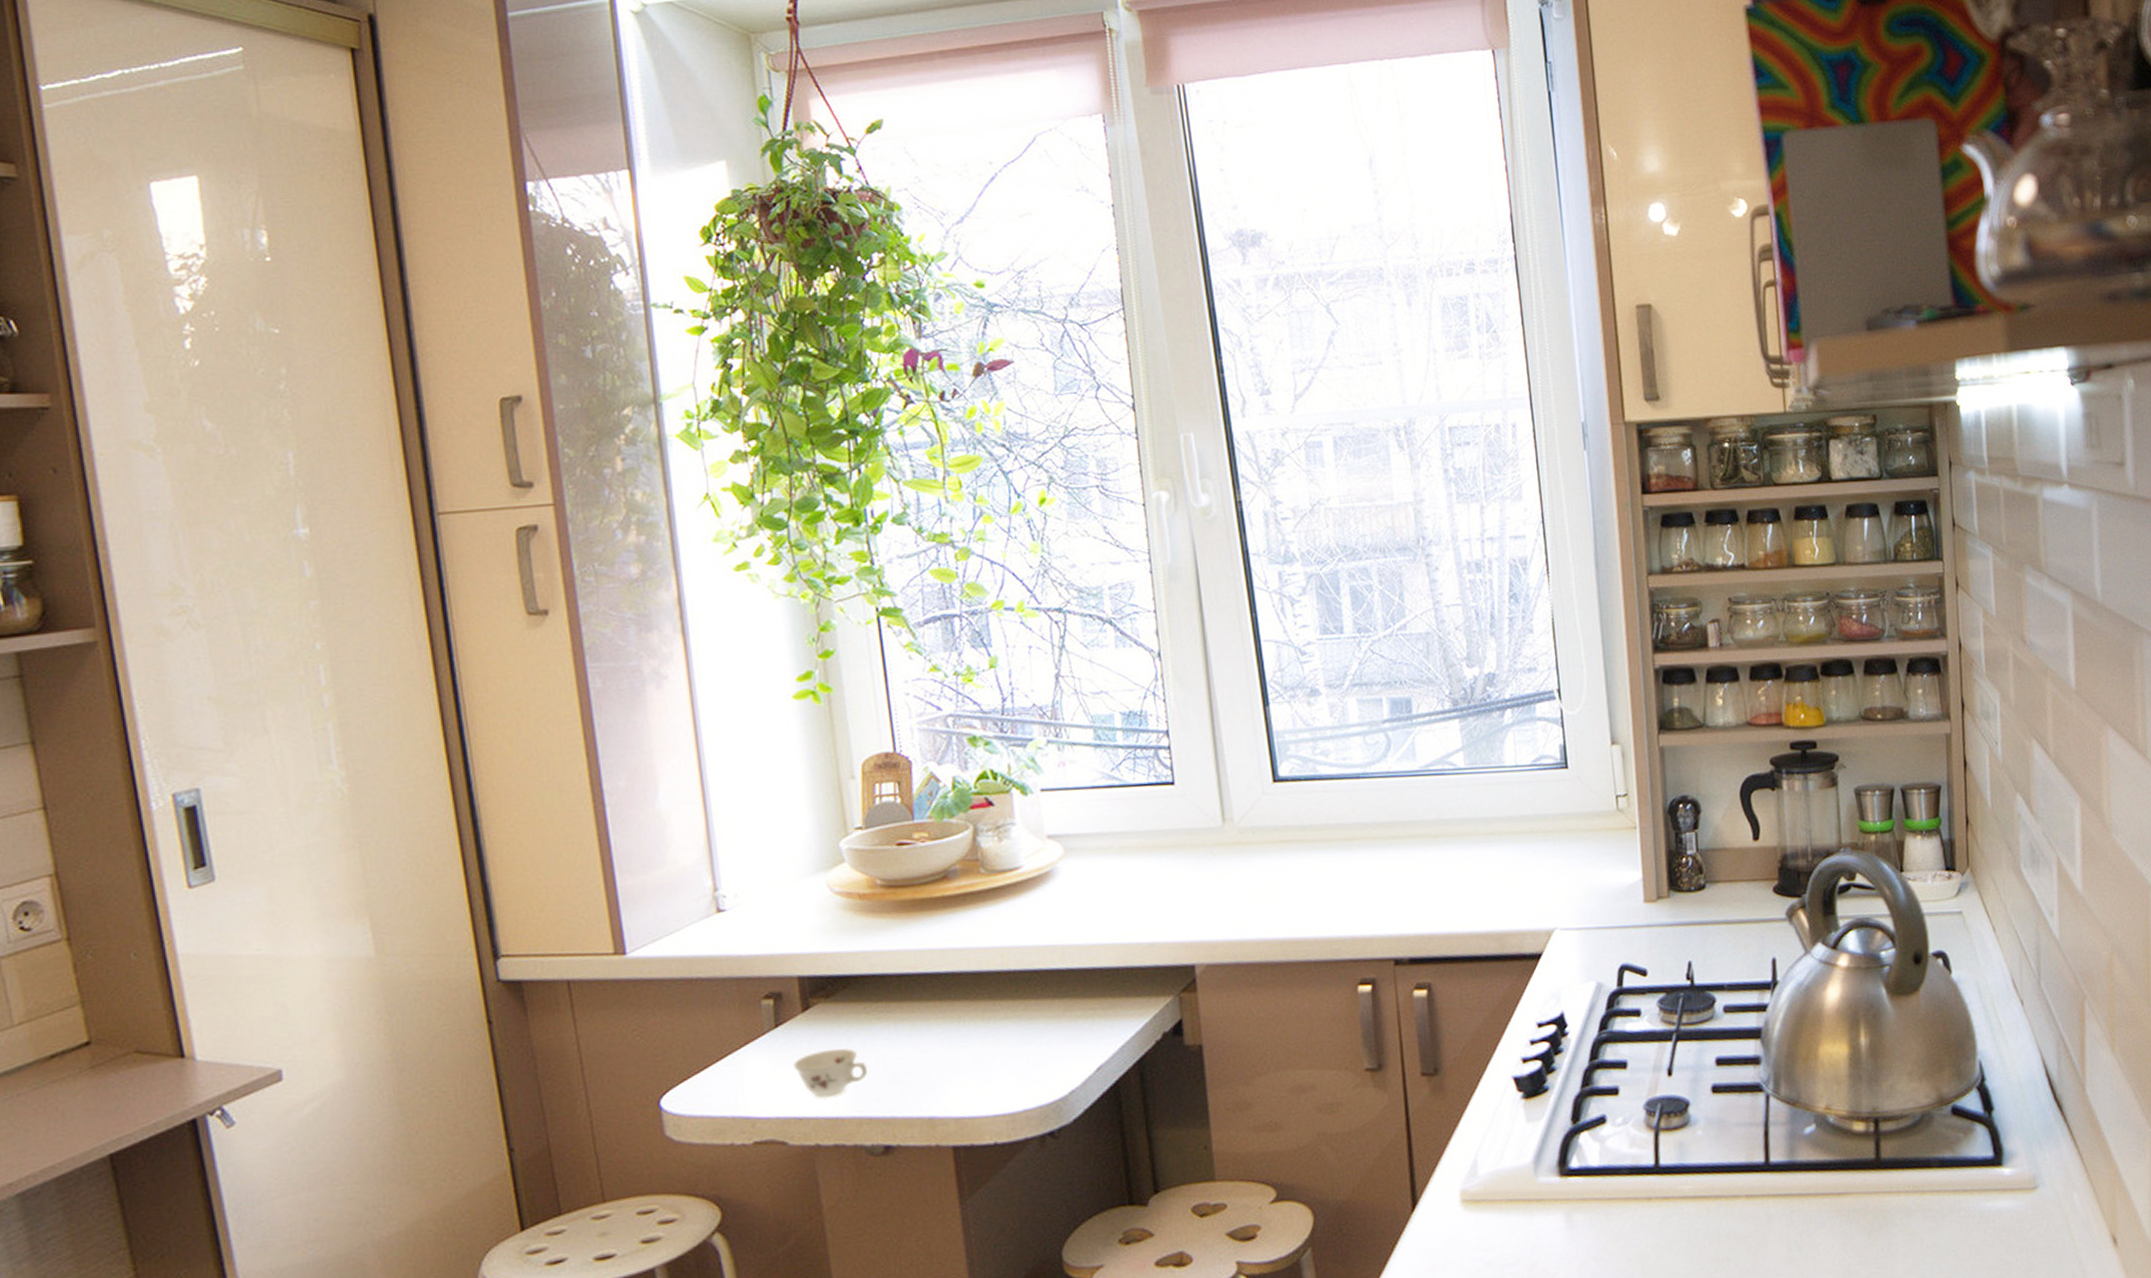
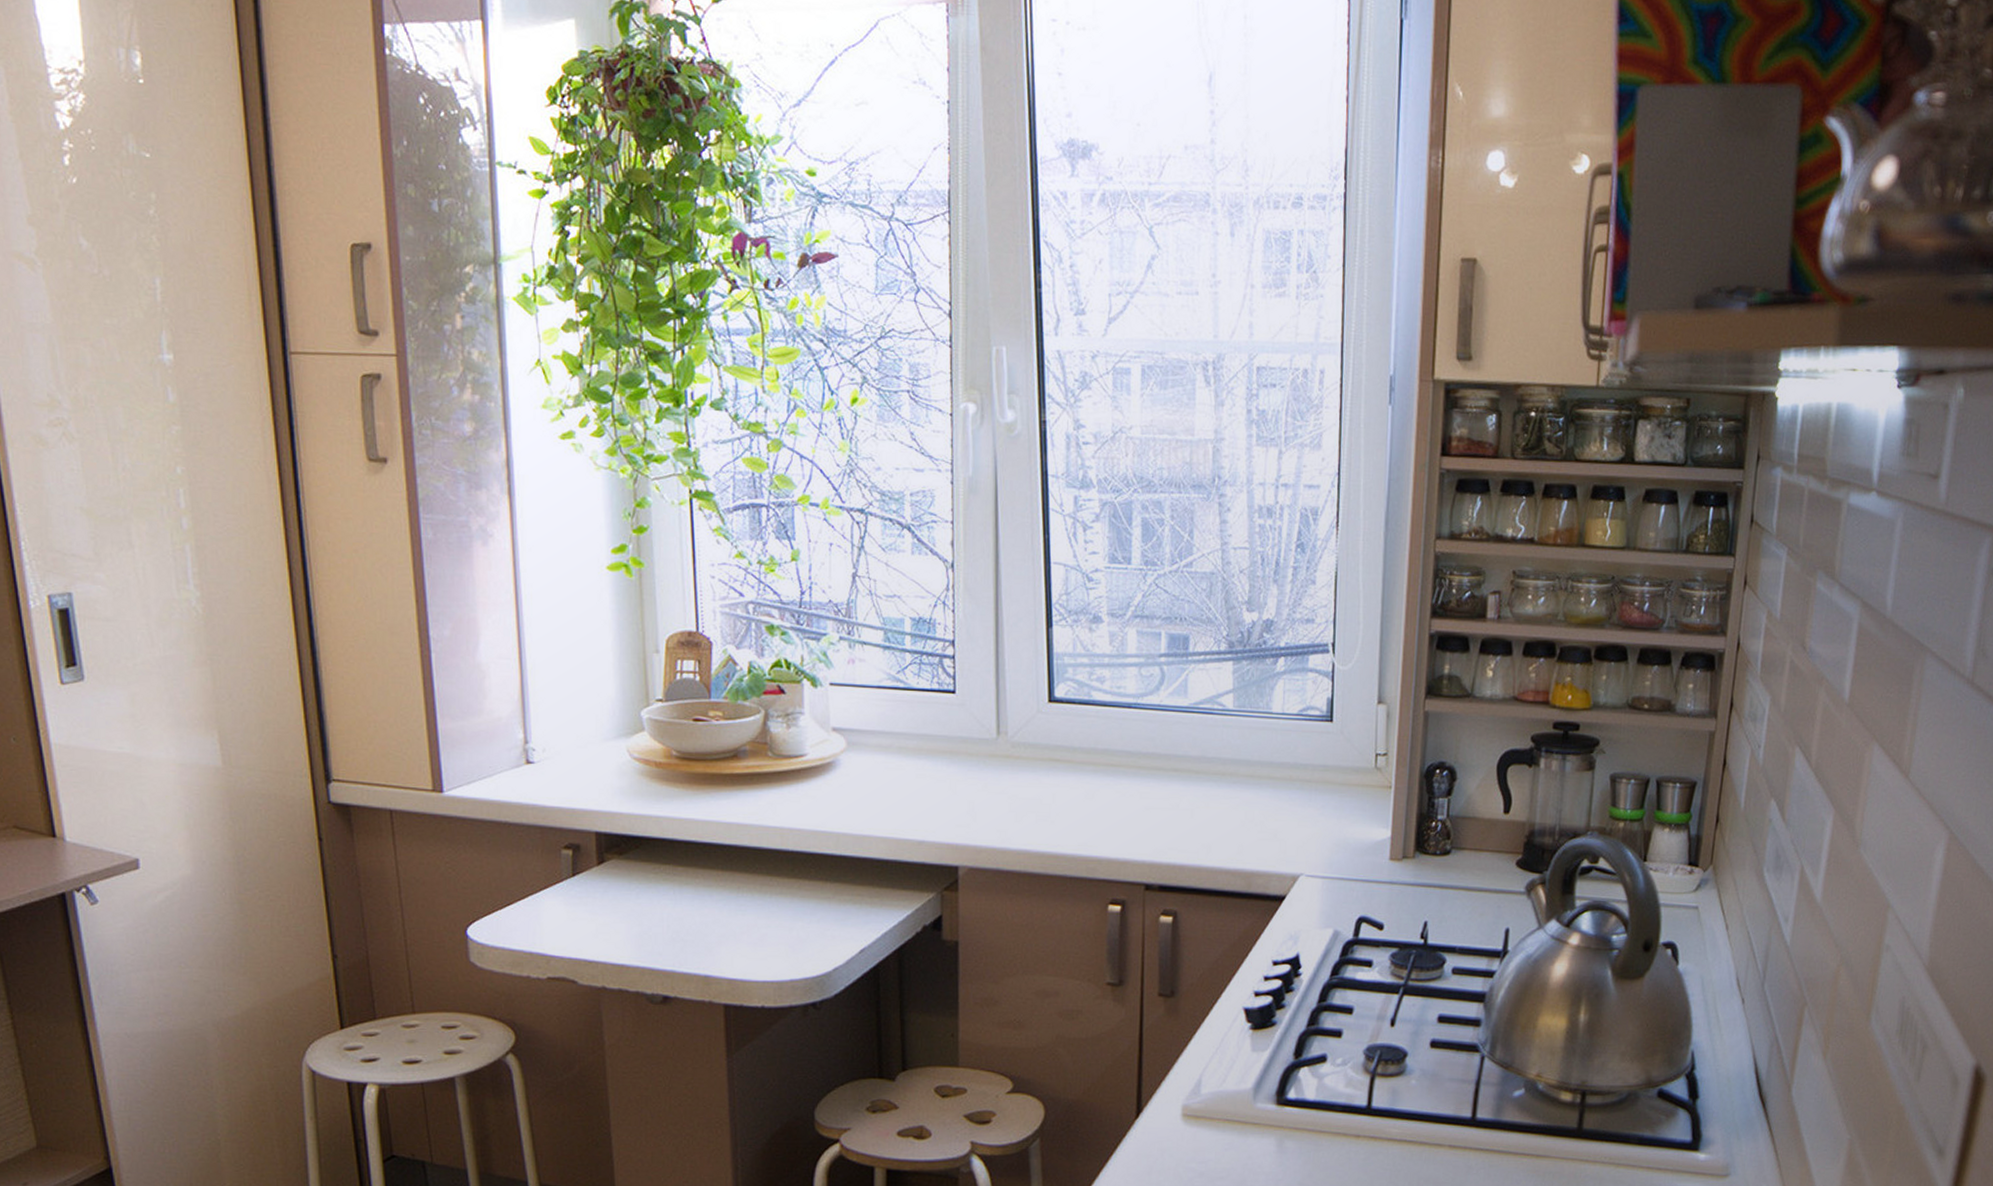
teacup: present [793,1048,868,1098] -> none [586,902,653,946]

